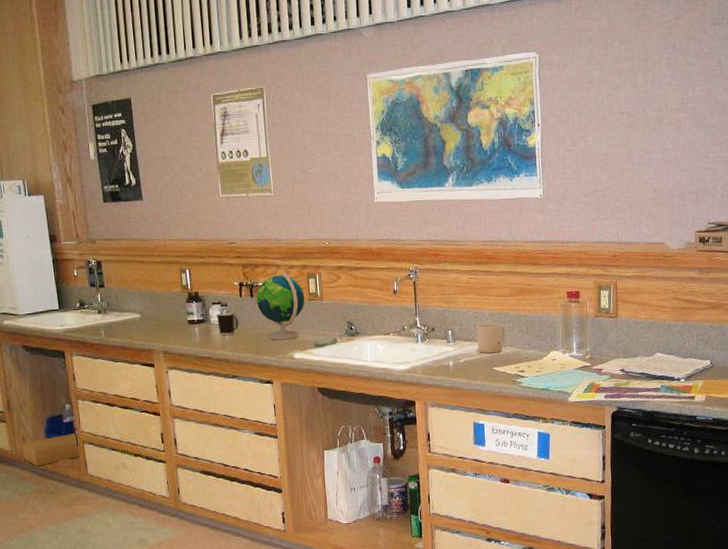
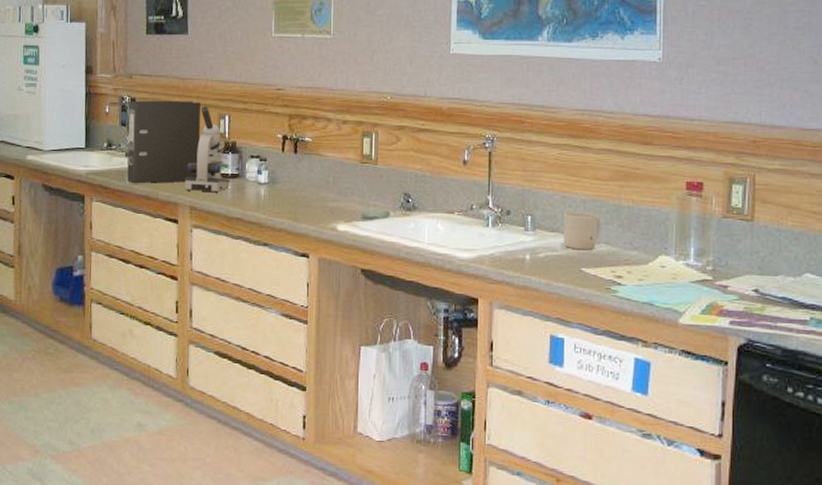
box: present [22,432,79,467] -> none [27,288,87,322]
binder: none [95,259,167,337] -> present [127,100,200,184]
microscope: none [155,263,197,339] -> present [184,106,230,193]
mug: present [217,313,239,336] -> none [253,169,277,196]
globe: present [256,273,305,340] -> none [299,128,357,207]

